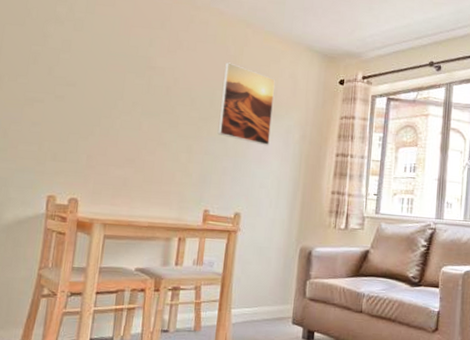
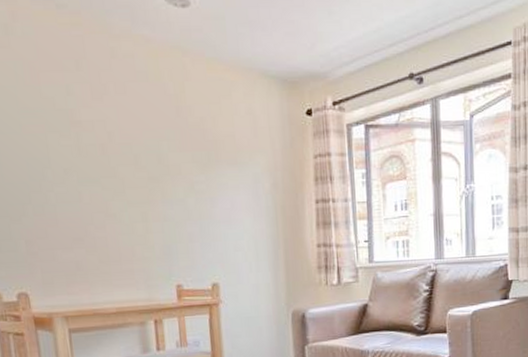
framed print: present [217,62,276,146] -> none [166,104,237,202]

